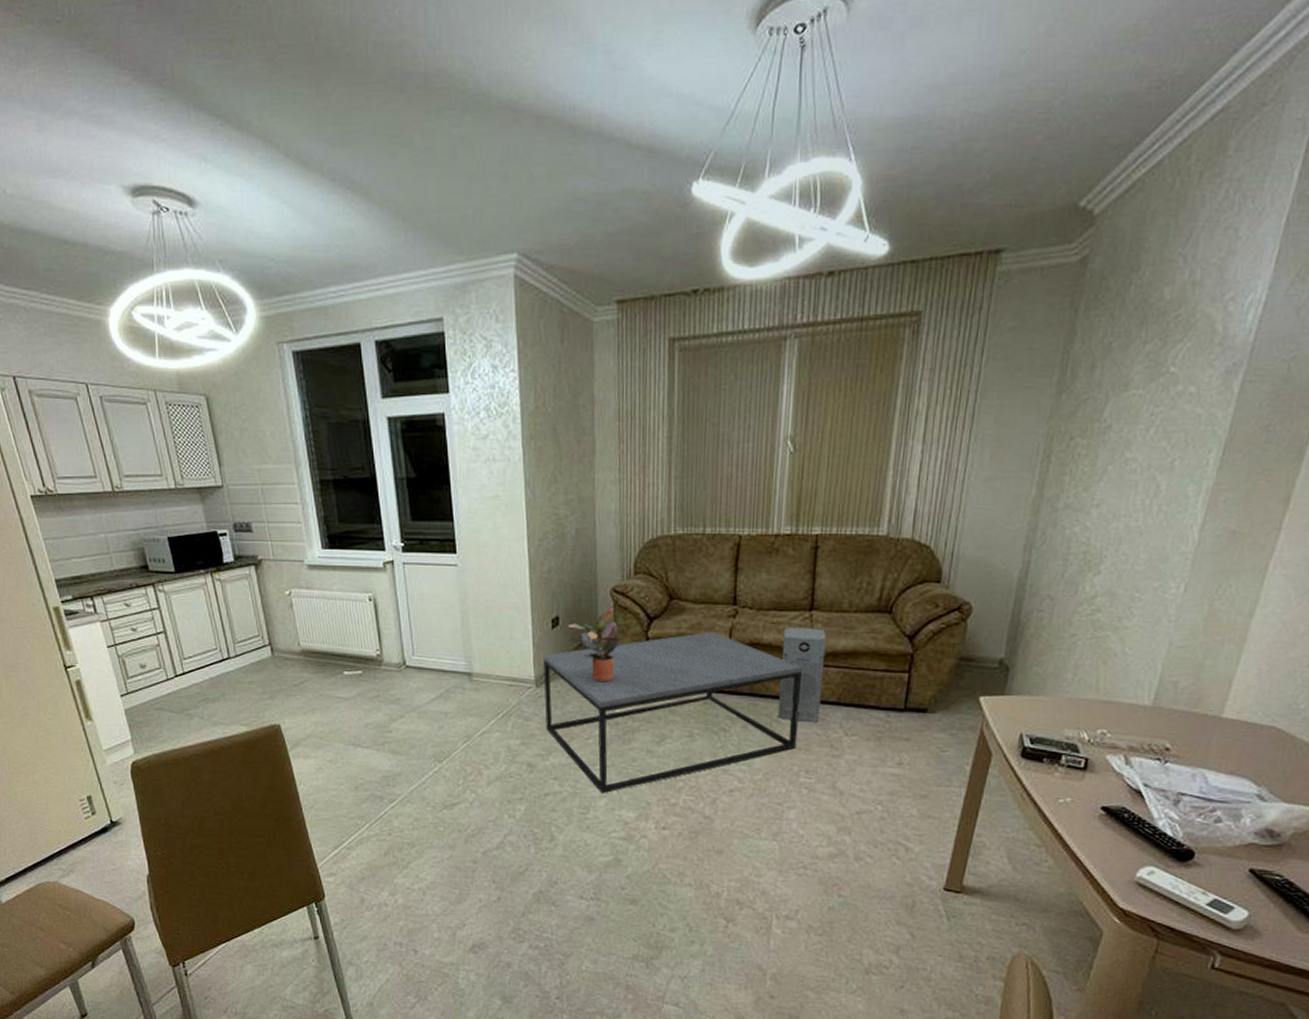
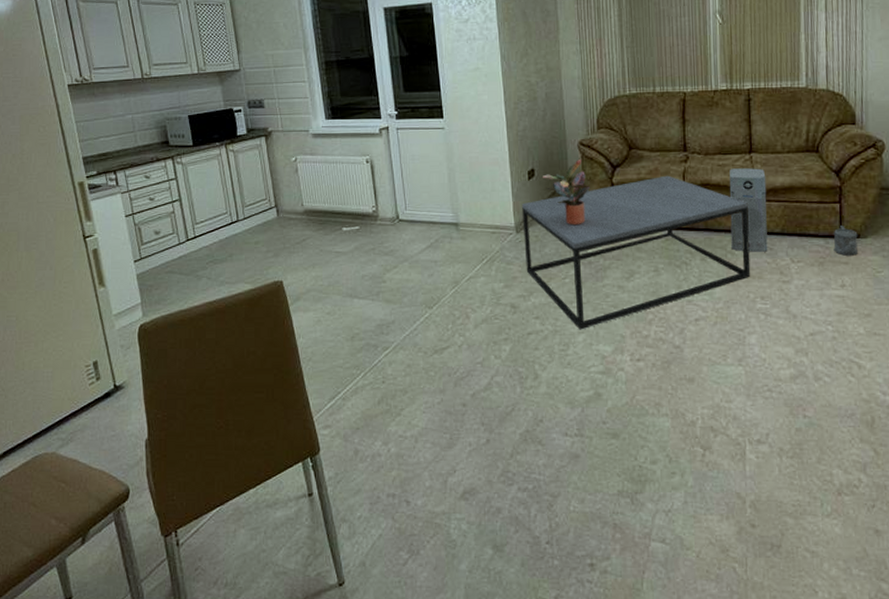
watering can: none [895,698,925,732] -> present [833,226,858,256]

